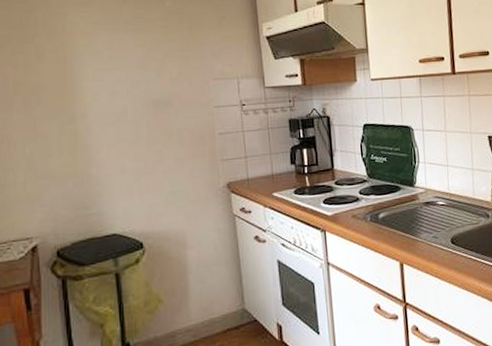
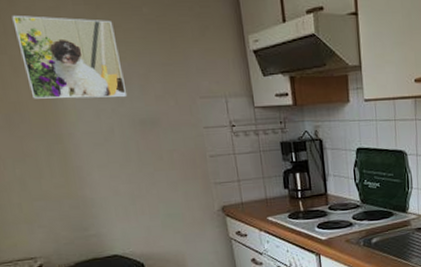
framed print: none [44,9,144,83] -> present [12,15,128,100]

